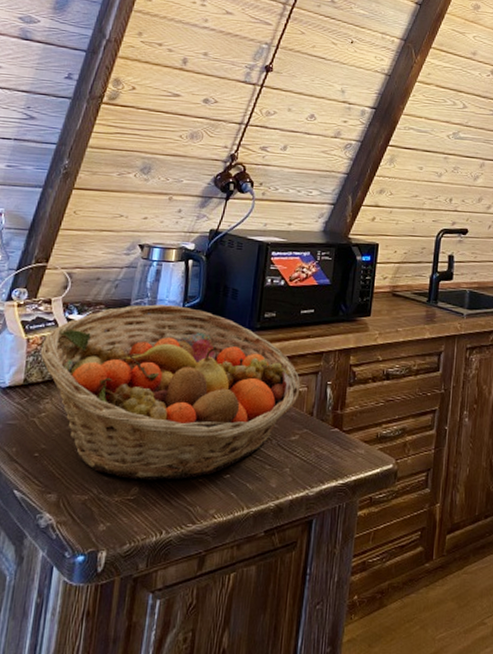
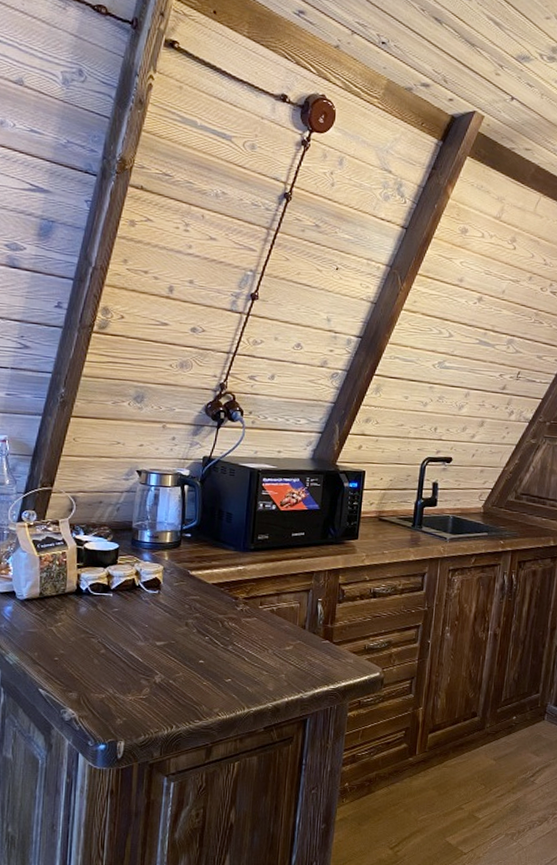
fruit basket: present [40,304,301,481] -> none [52,526,293,683]

